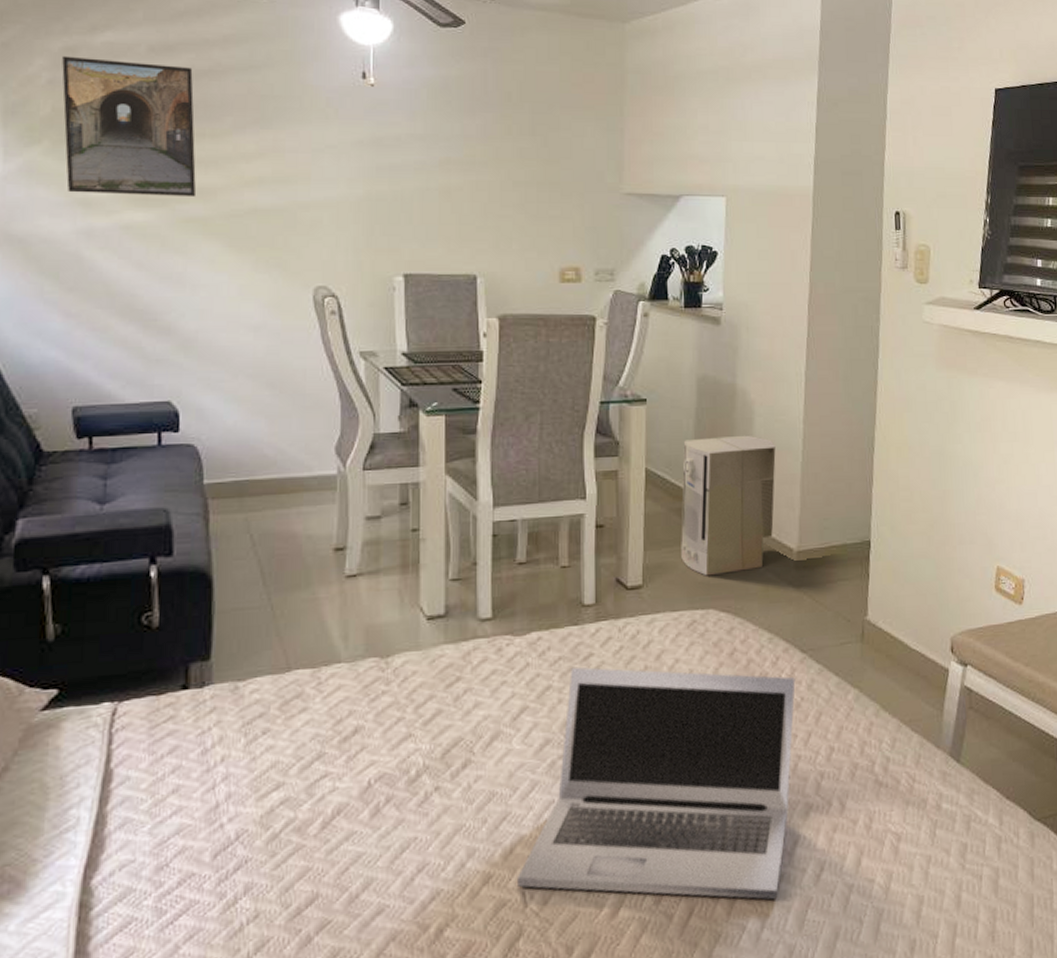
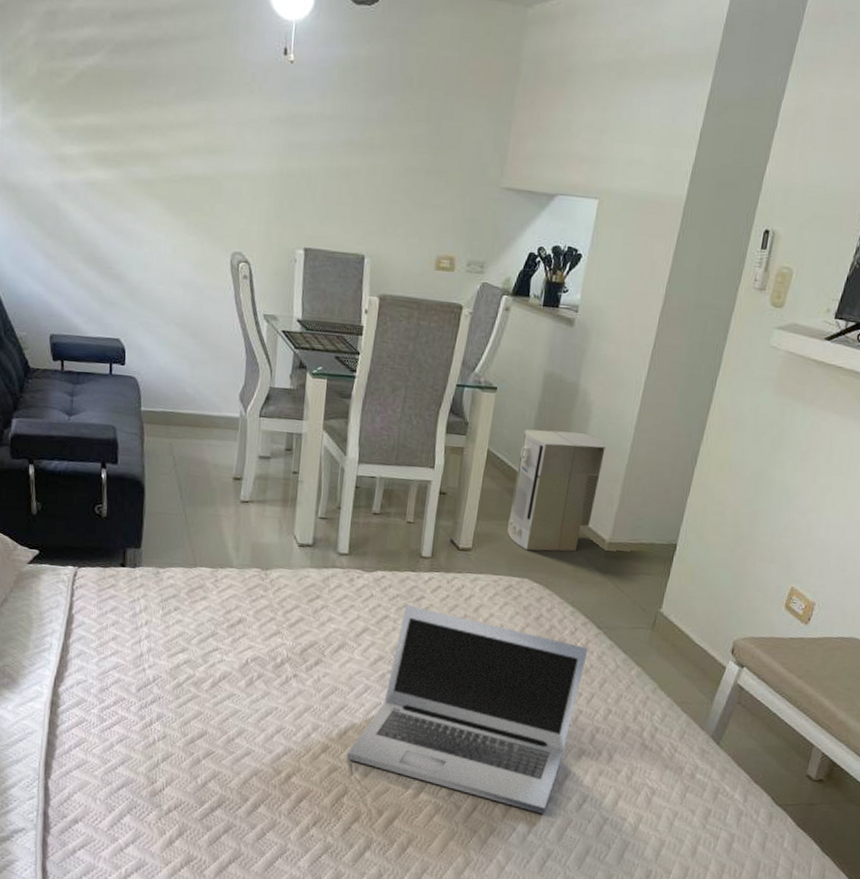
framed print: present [62,55,196,198] -> none [45,19,146,161]

